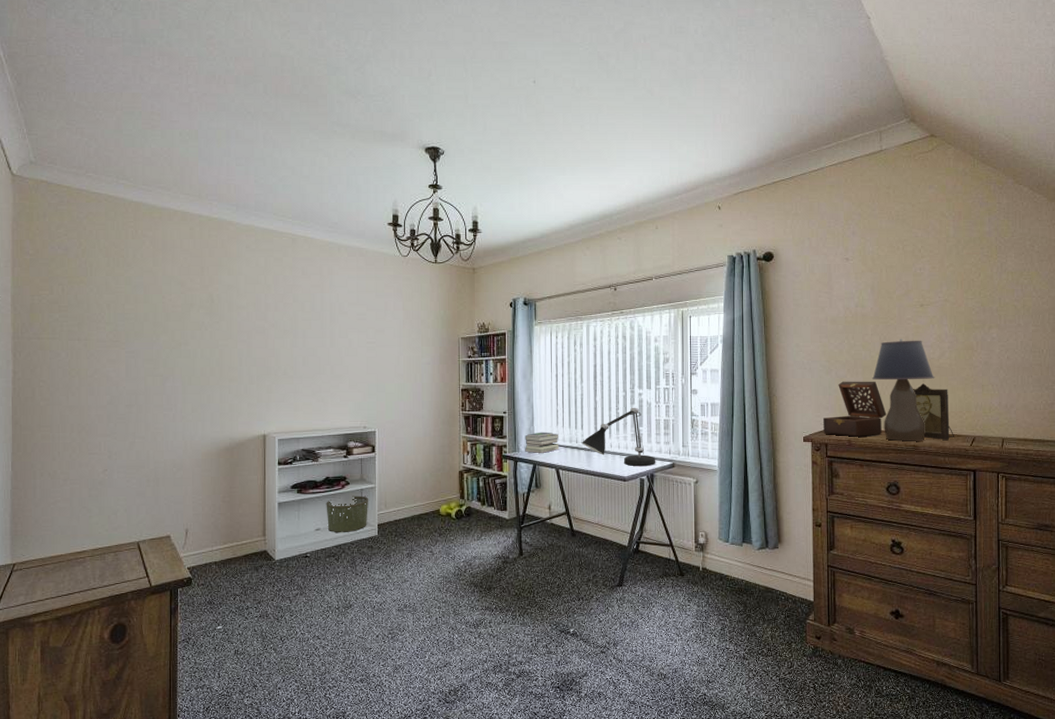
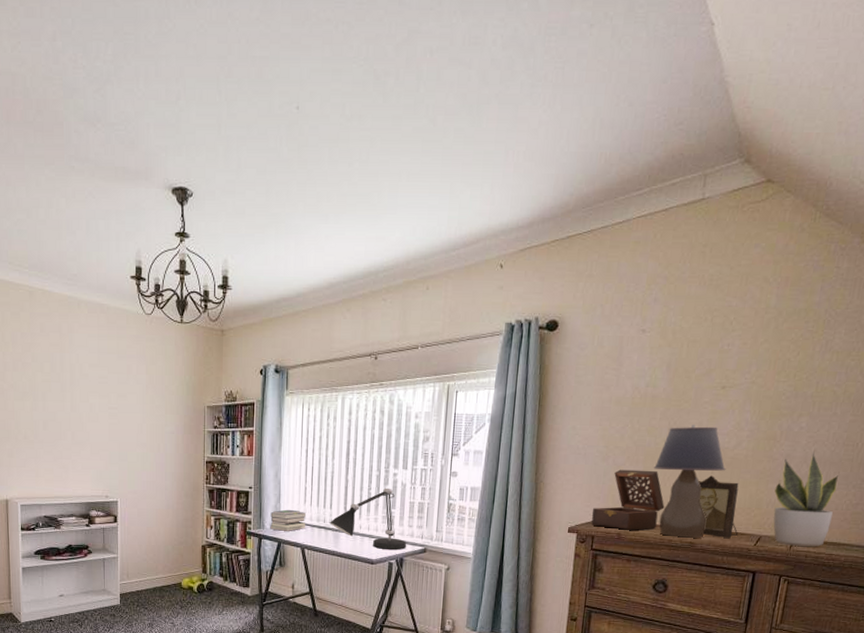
basket: present [326,495,369,532] -> none [69,564,112,600]
potted plant: none [980,358,1034,445] -> present [773,451,839,548]

